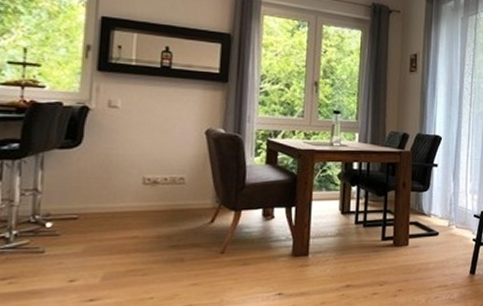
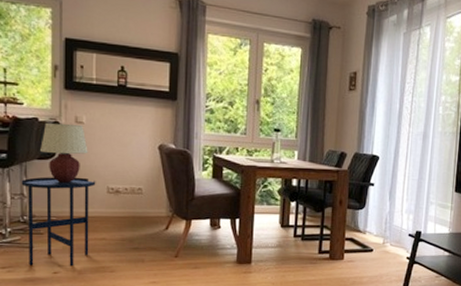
side table: none [35,167,130,274] -> present [21,177,96,266]
table lamp: none [63,107,122,174] -> present [40,123,88,183]

